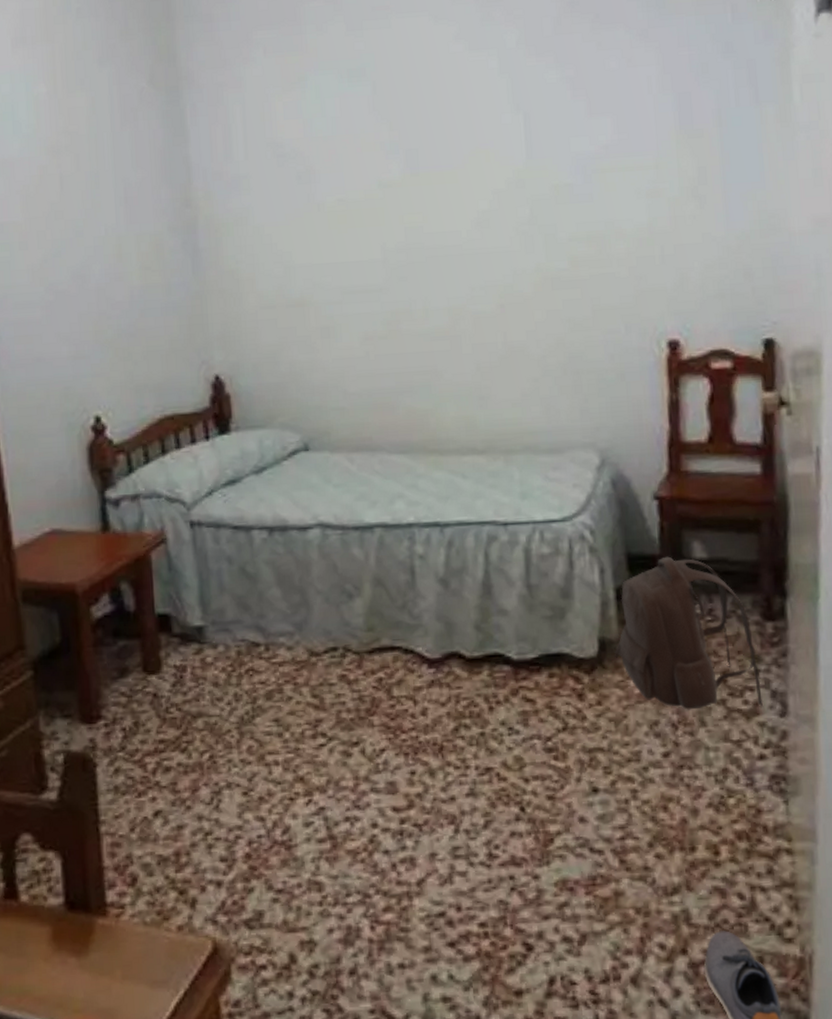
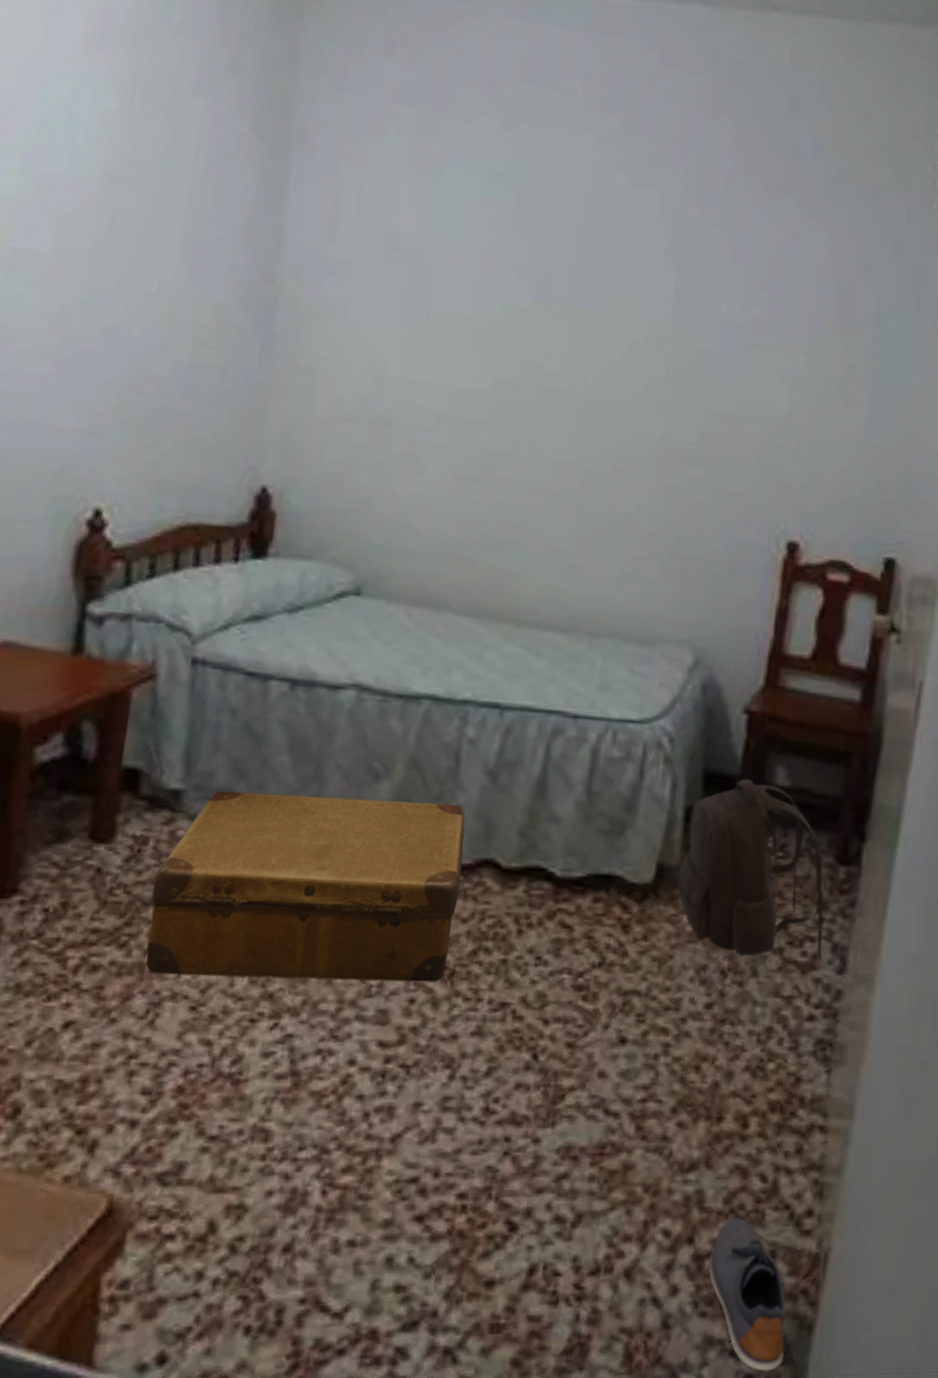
suitcase: none [197,610,436,769] -> present [146,790,465,982]

